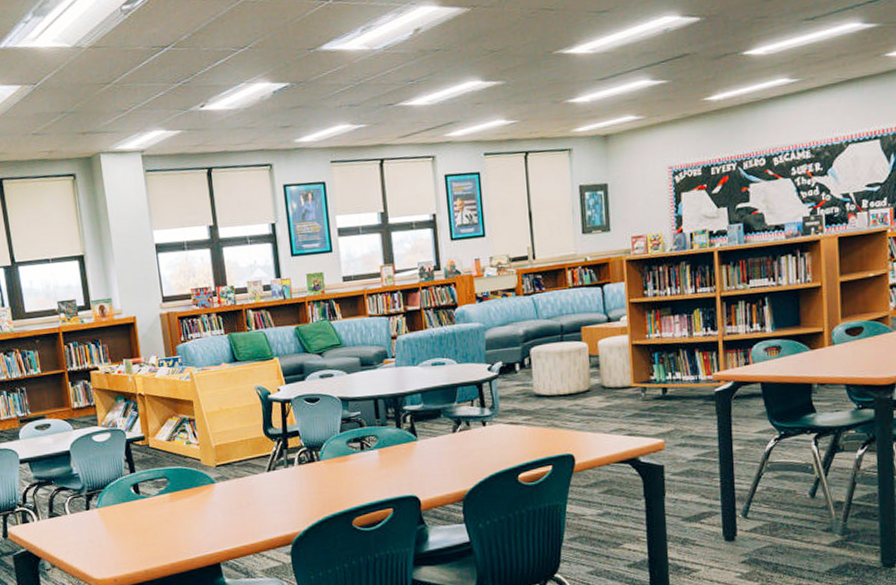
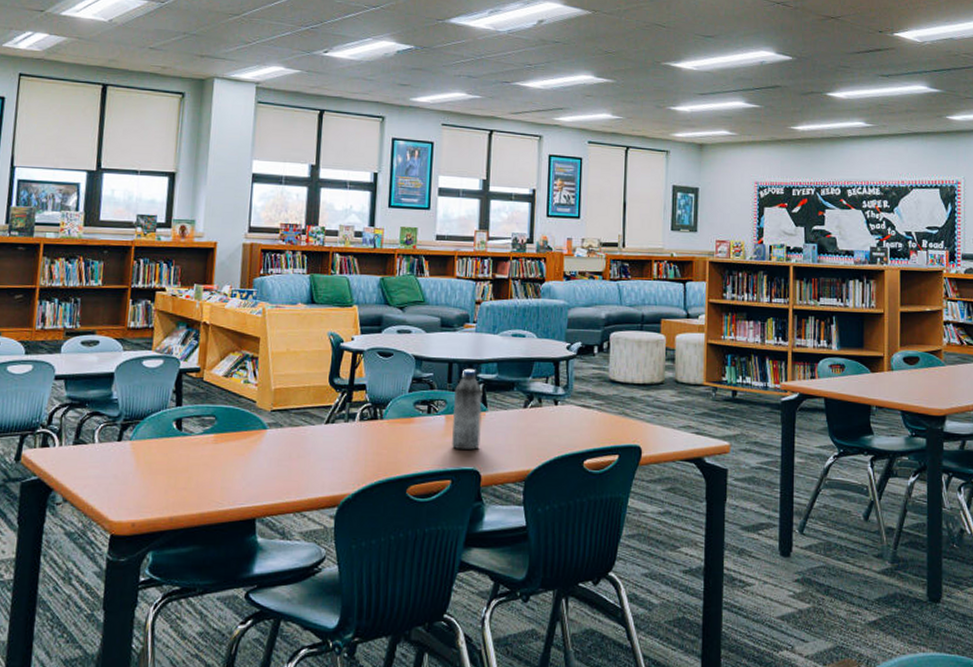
water bottle: none [383,402,415,480] -> present [452,368,483,451]

